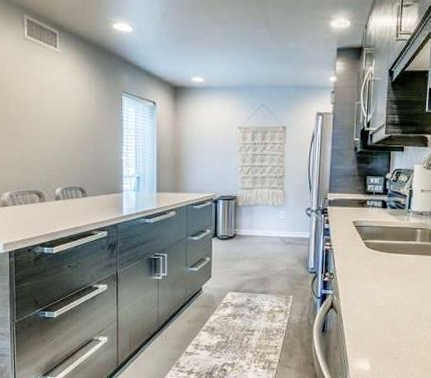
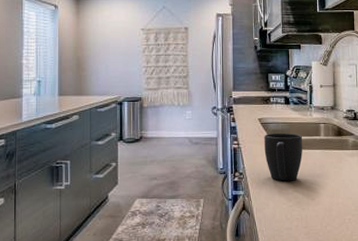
mug: none [356,236,397,284] -> present [264,133,302,181]

